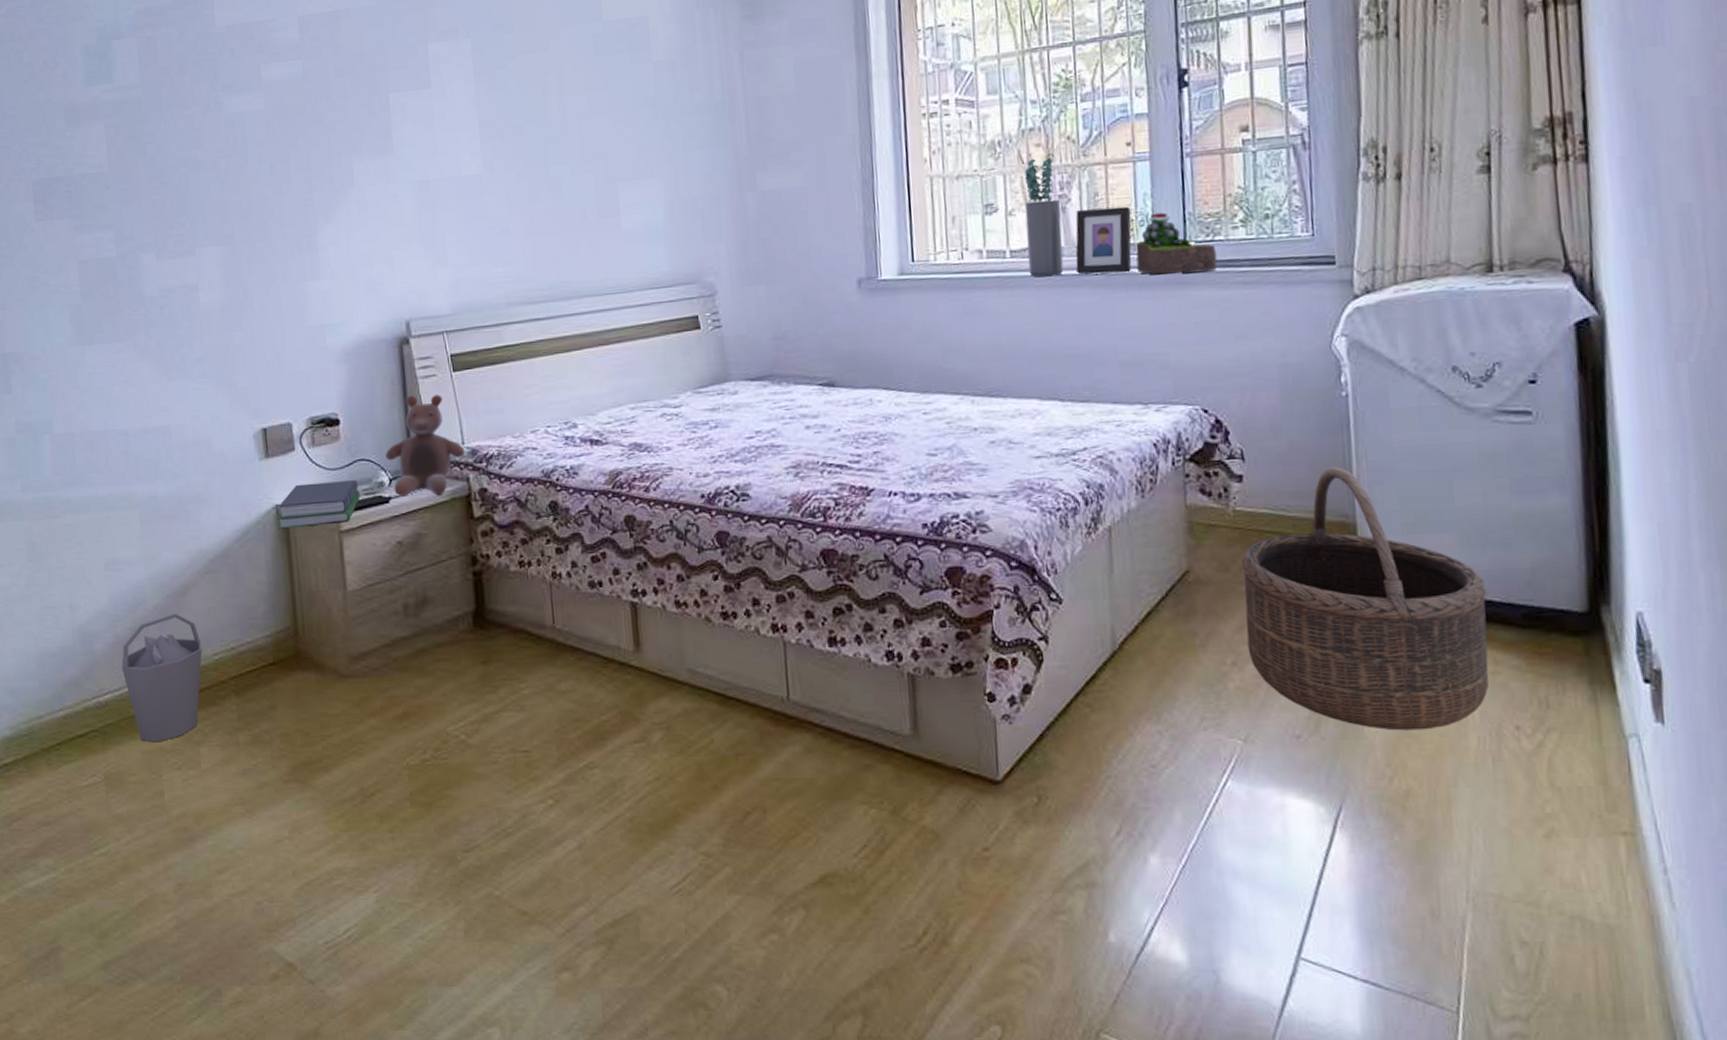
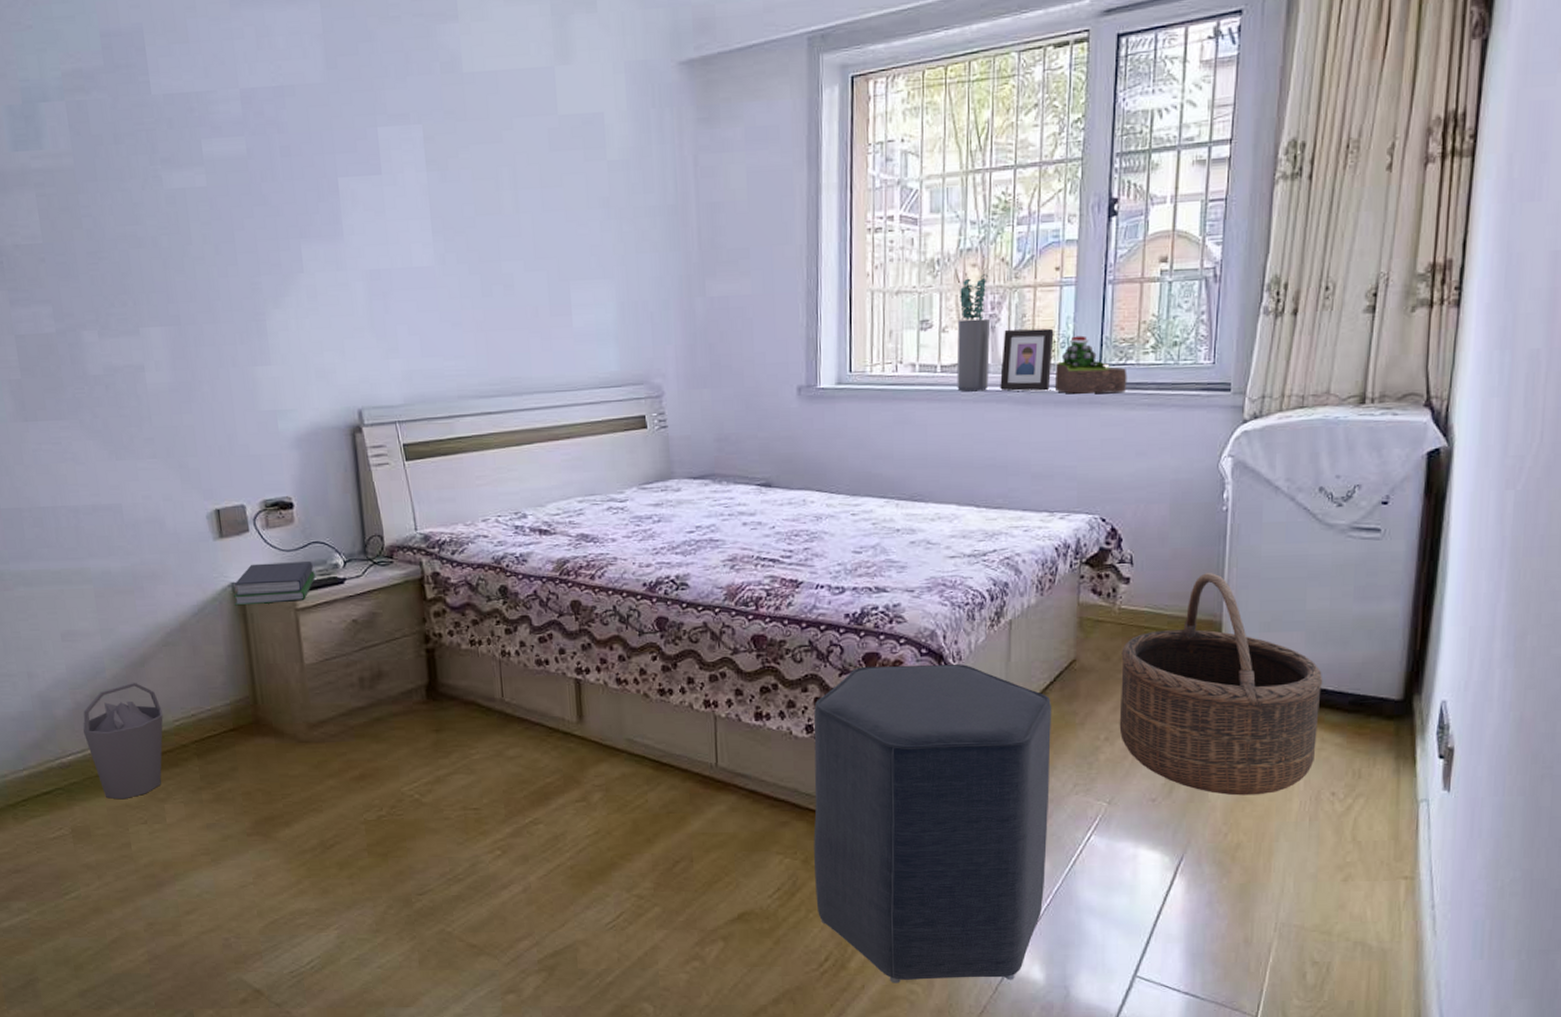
stuffed bear: present [385,394,466,497] -> none [339,482,418,578]
ottoman: none [894,578,1178,964] -> present [813,664,1052,984]

